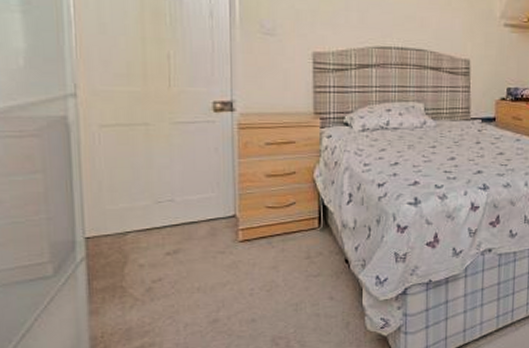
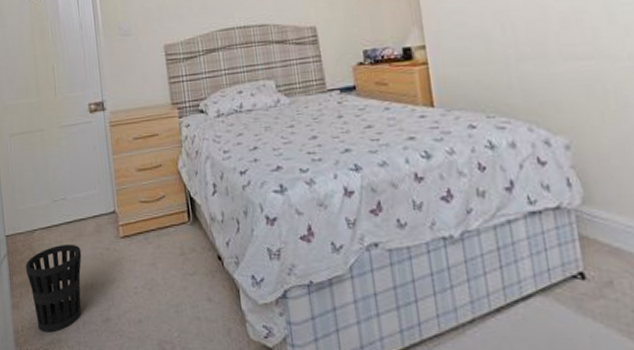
wastebasket: none [112,247,189,337] -> present [26,244,82,333]

